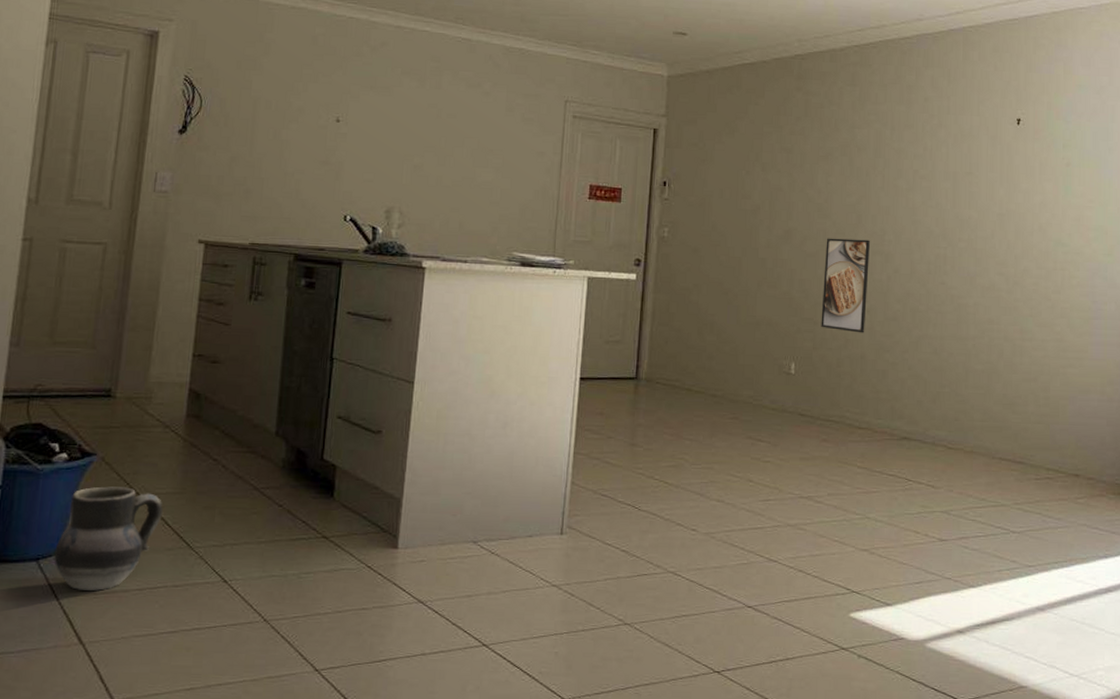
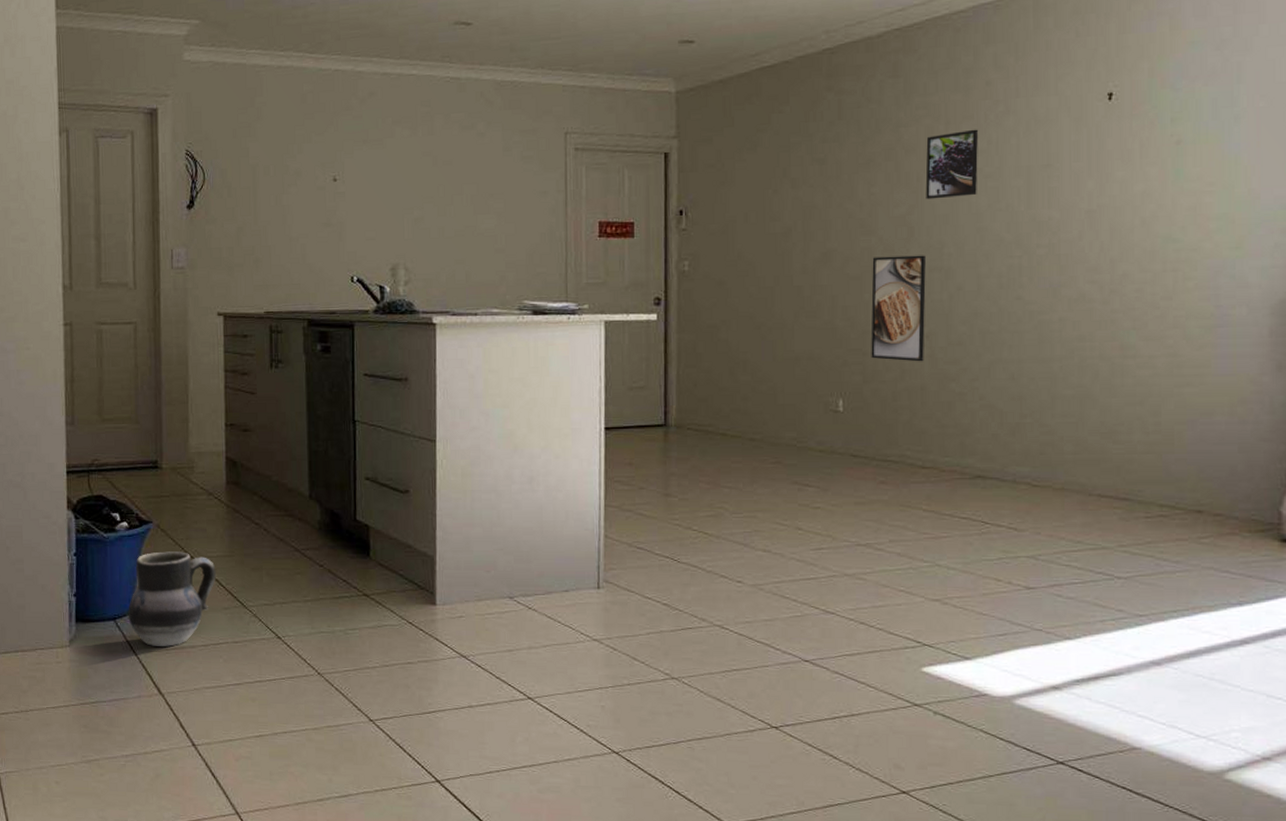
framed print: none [872,136,917,193] -> present [925,129,979,200]

